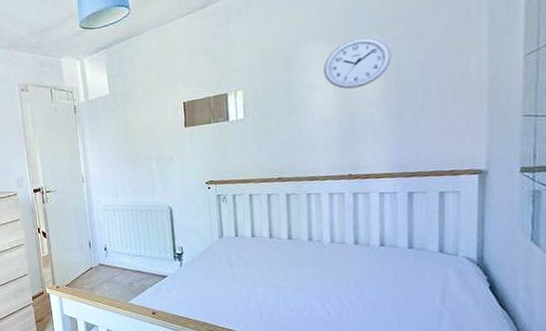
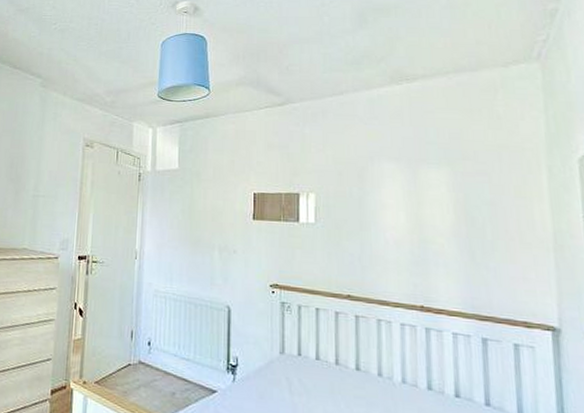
wall clock: present [323,36,392,89] -> none [394,165,460,215]

